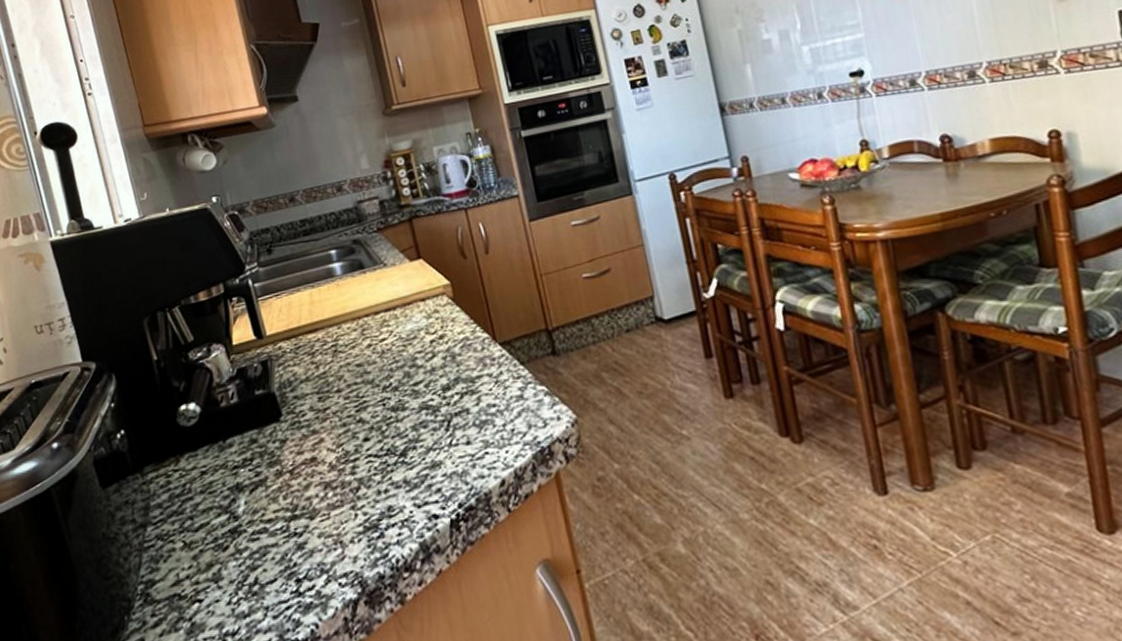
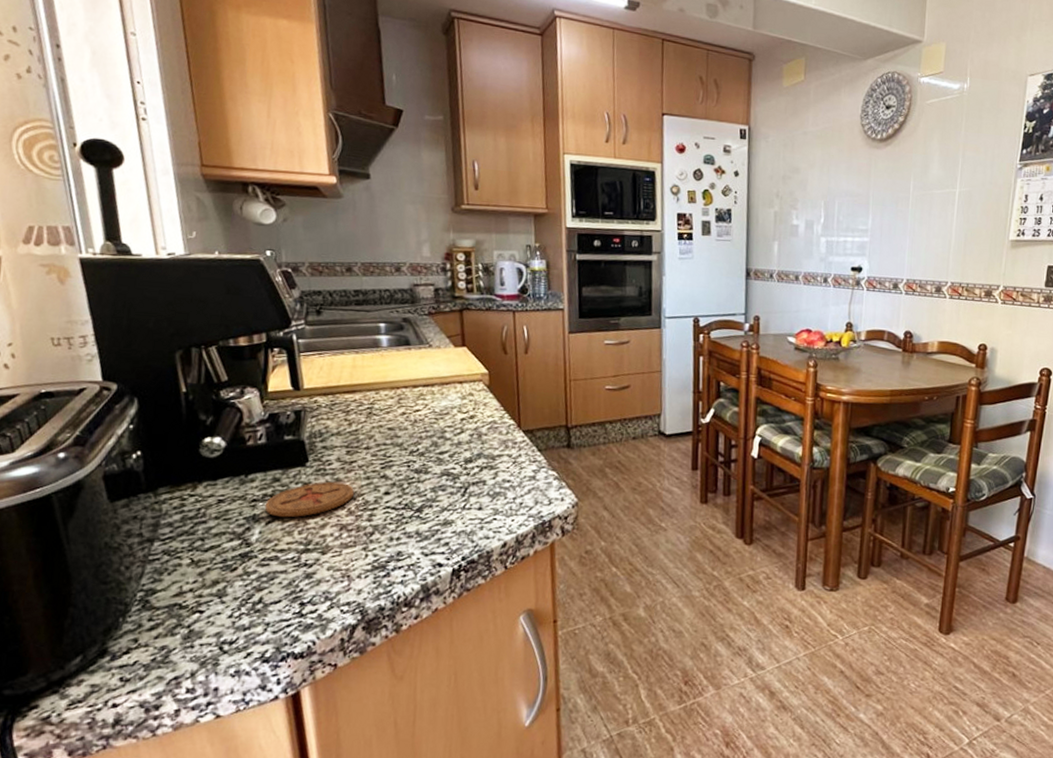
coaster: none [246,433,334,483] -> present [264,481,355,518]

